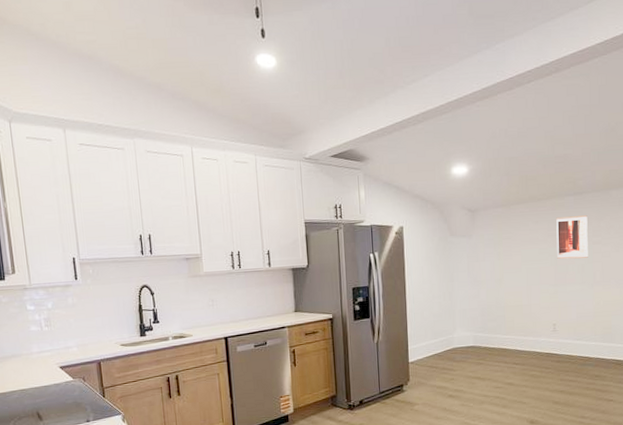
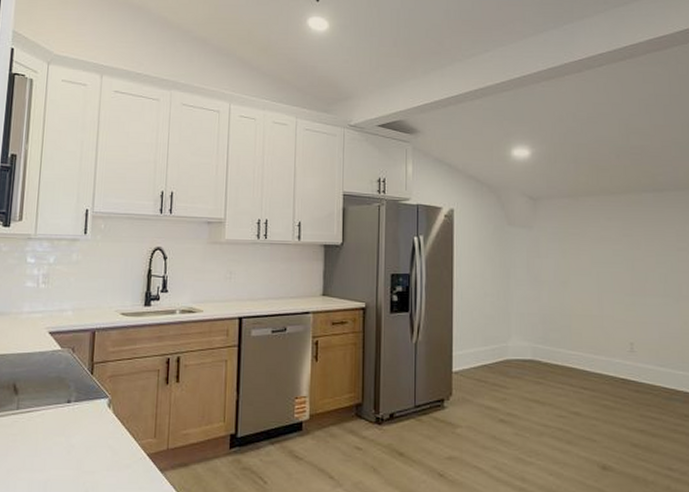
wall art: present [556,215,588,259] -> none [632,215,672,266]

